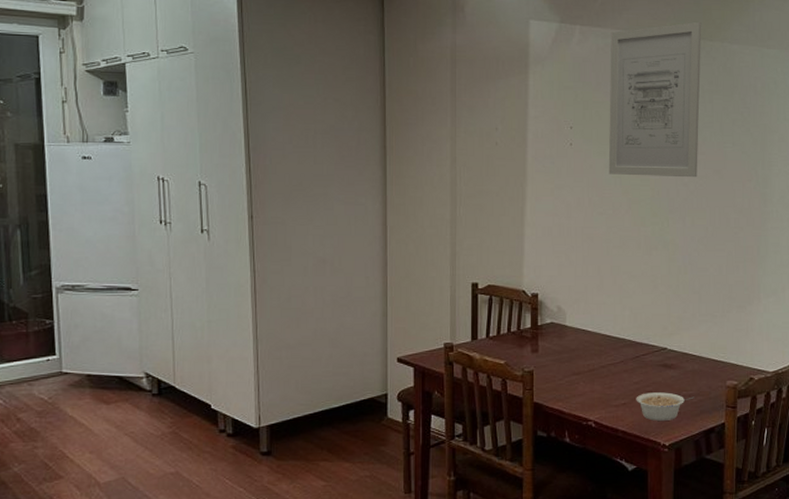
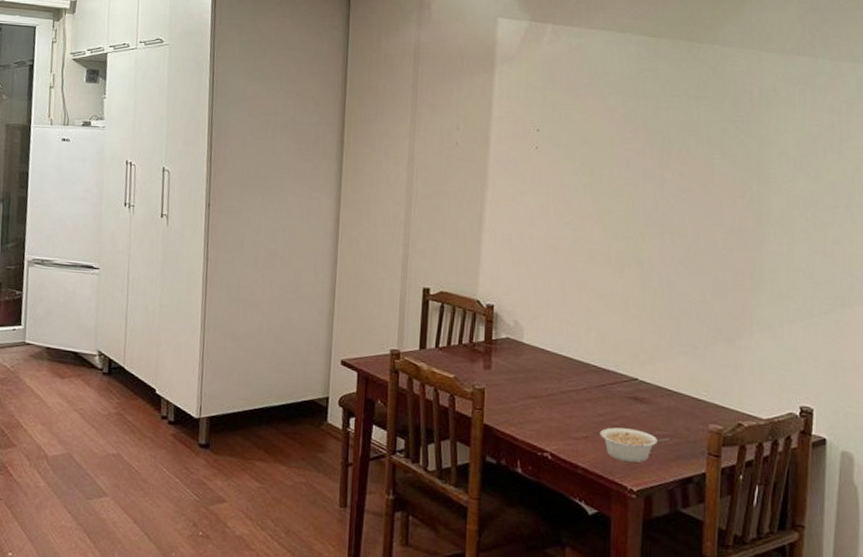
wall art: present [608,21,702,178] -> none [577,22,689,191]

